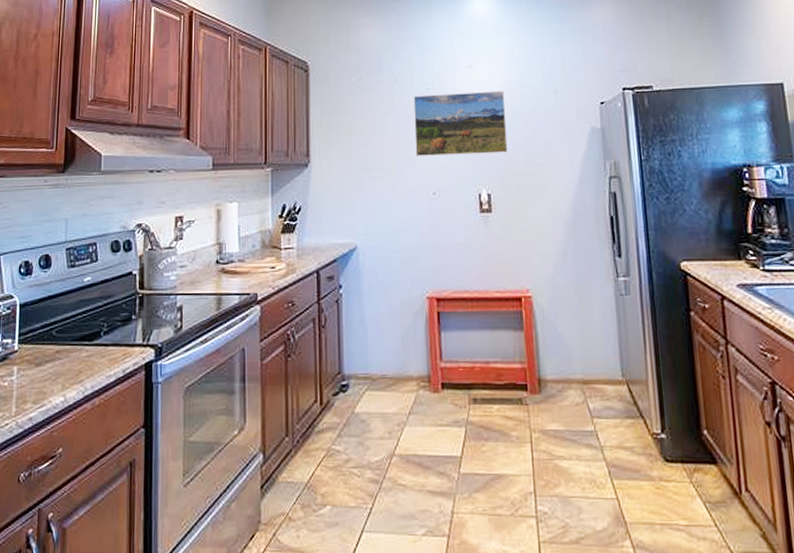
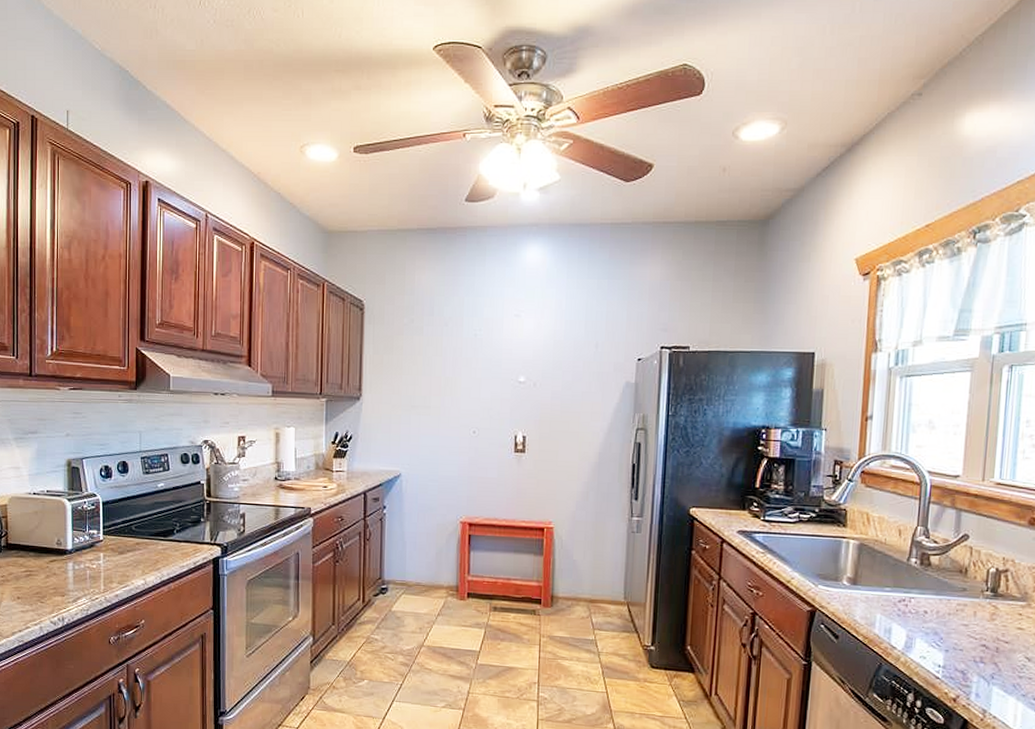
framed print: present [413,90,508,156] -> none [459,340,548,400]

